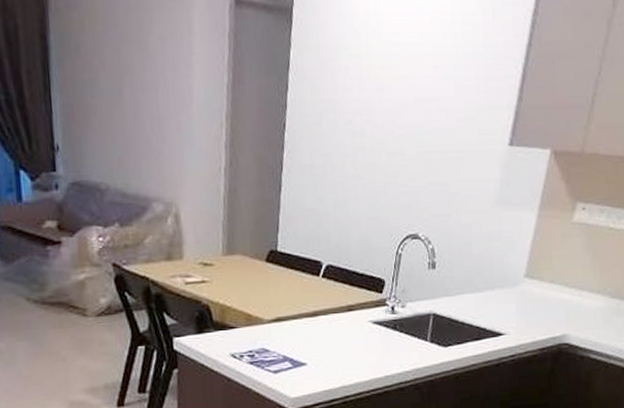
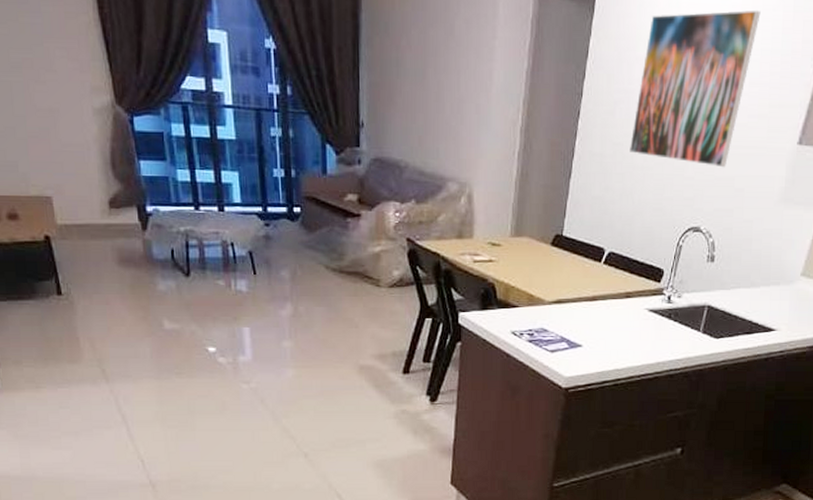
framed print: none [339,15,460,173] -> present [630,9,761,168]

